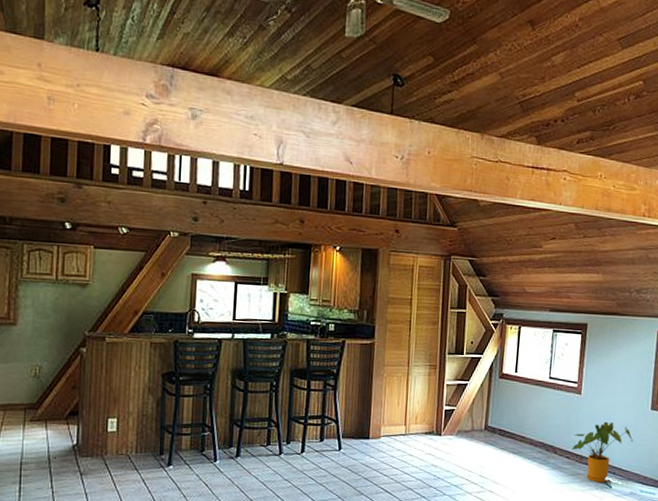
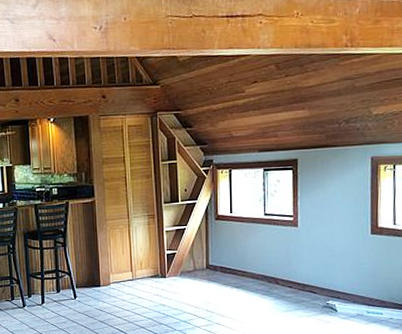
house plant: present [572,421,634,483] -> none [293,249,355,308]

